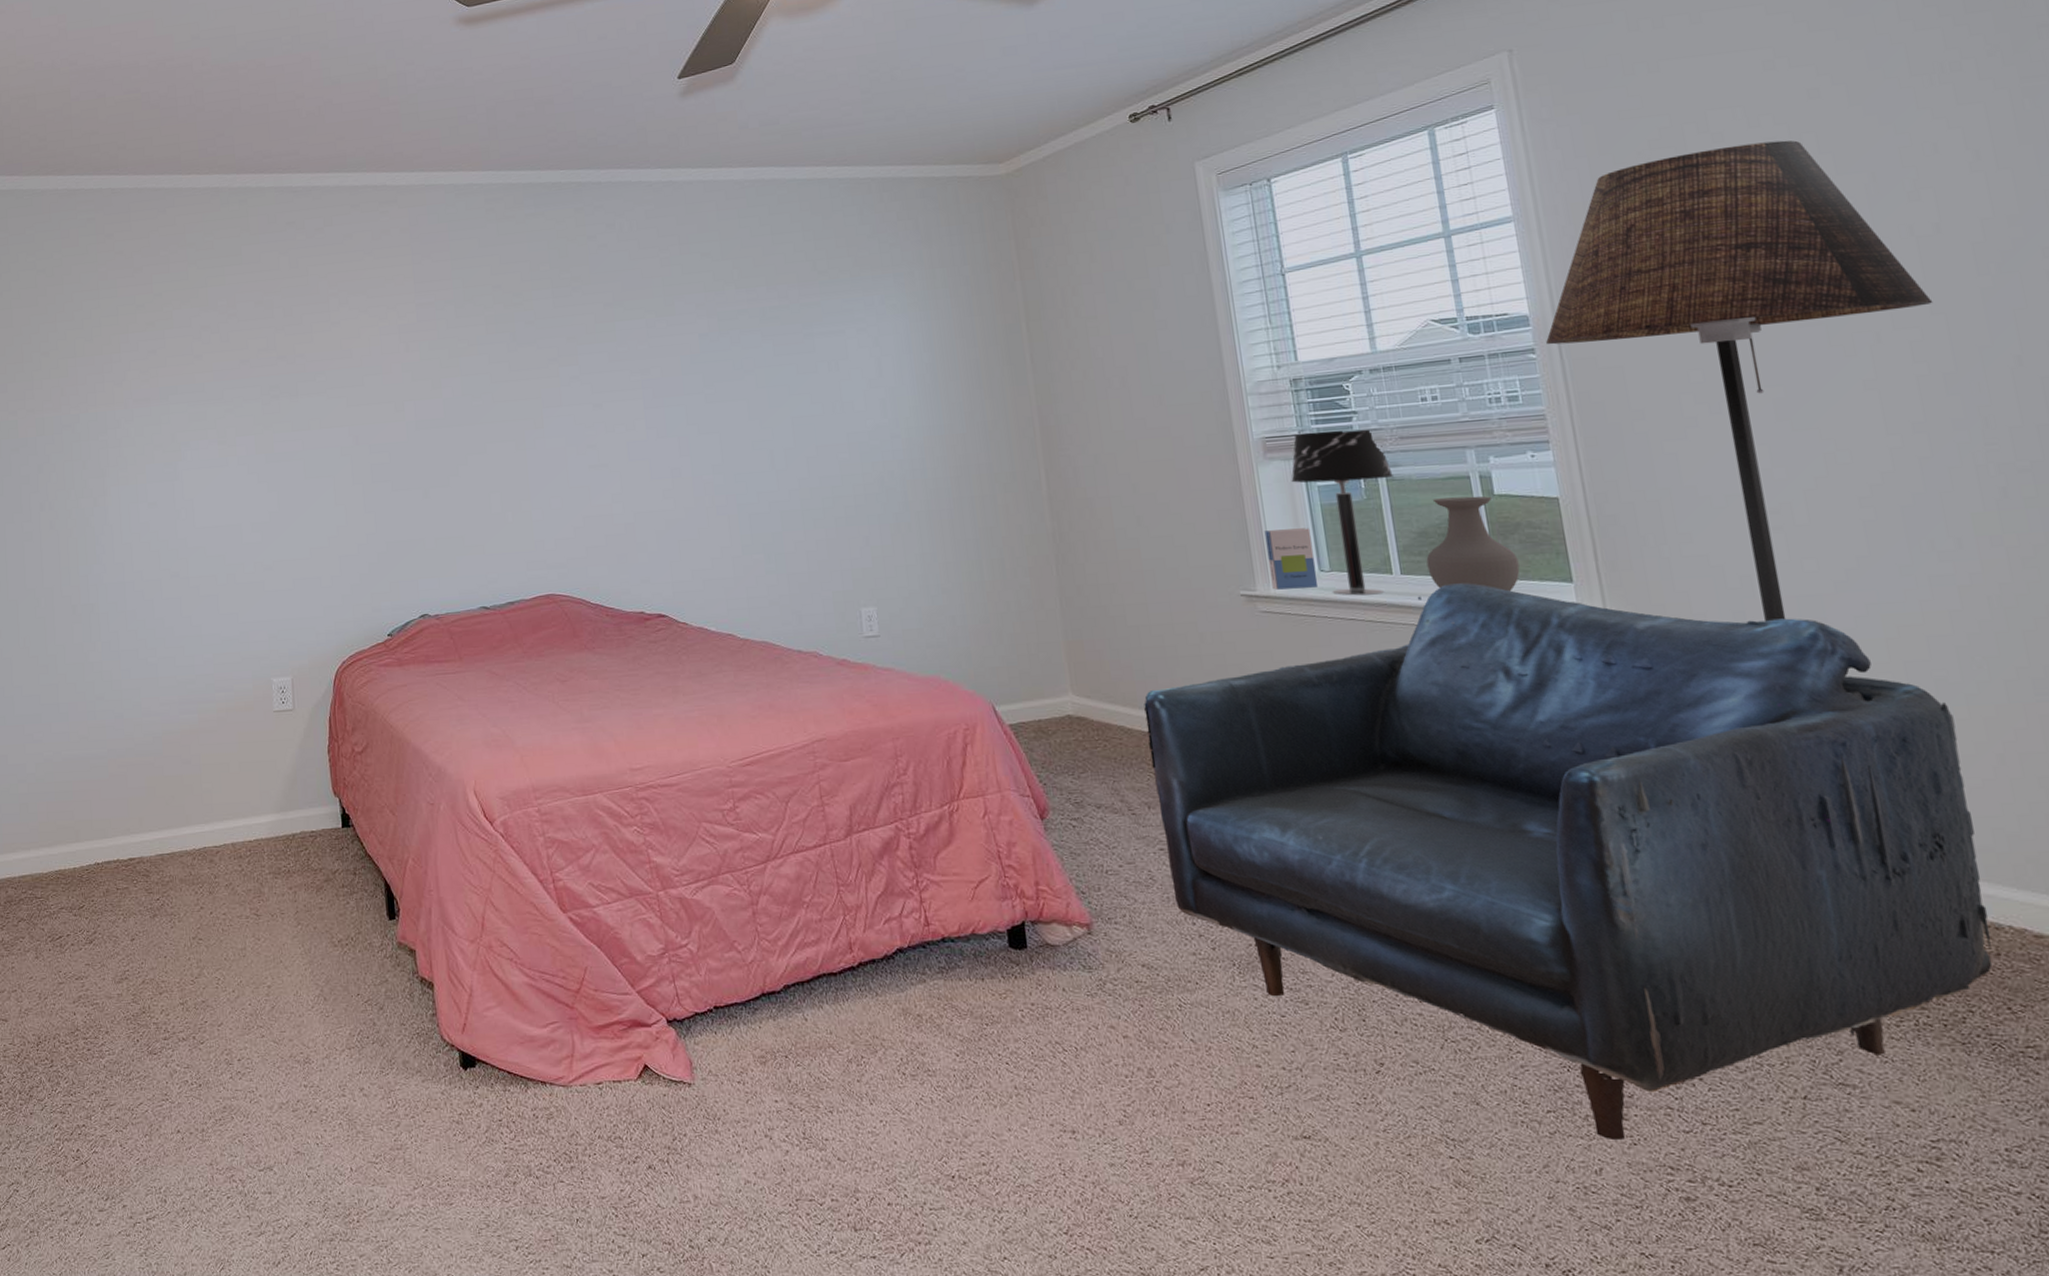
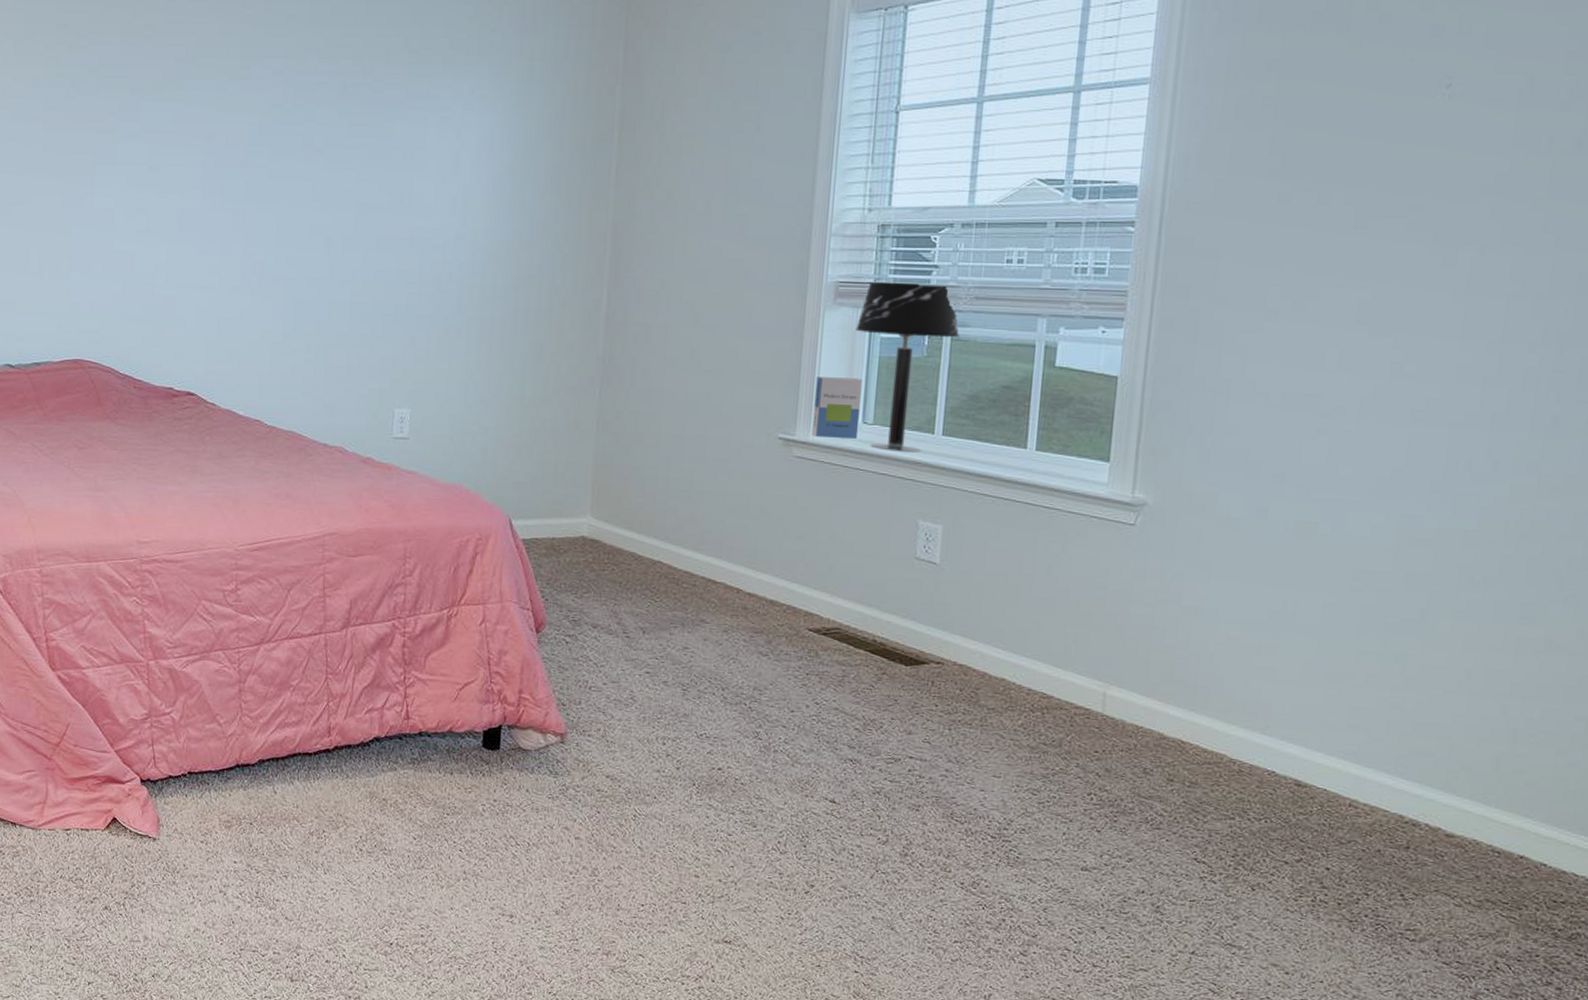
armchair: present [1144,583,1991,1139] -> none [650,450,1436,972]
vase: present [1426,496,1520,592] -> none [970,364,1062,464]
floor lamp: present [1546,140,1993,975] -> none [1149,29,1549,864]

